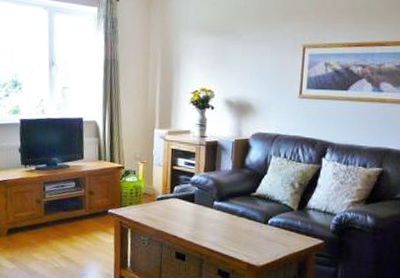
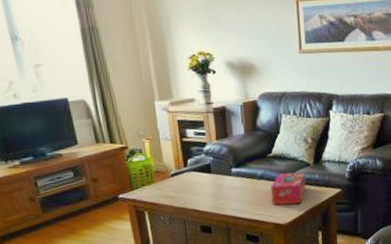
tissue box: none [248,214,286,249] -> present [270,172,306,205]

